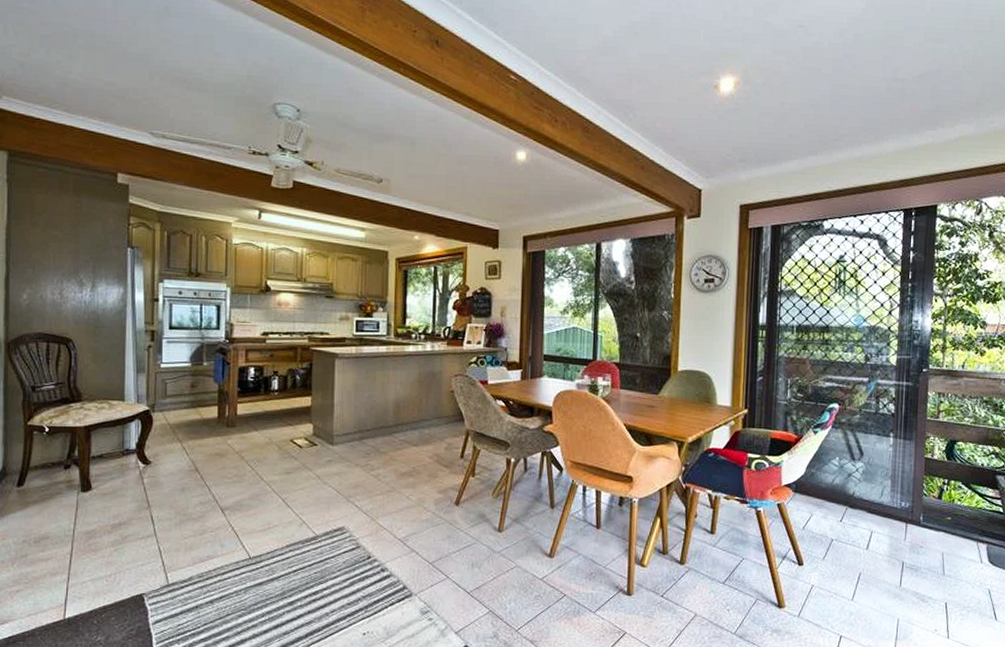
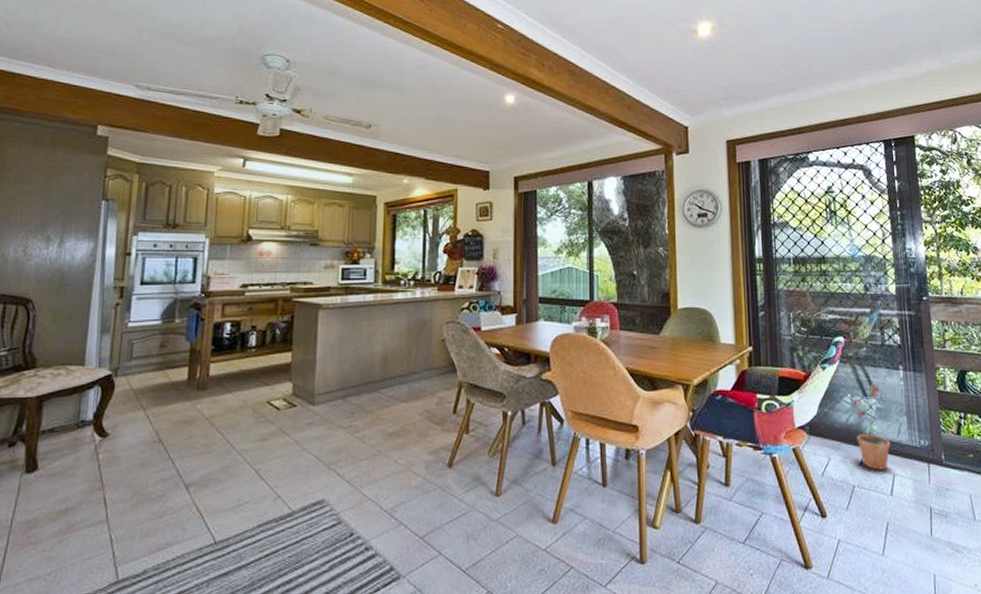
potted plant: none [840,448,872,527] -> present [853,383,891,470]

